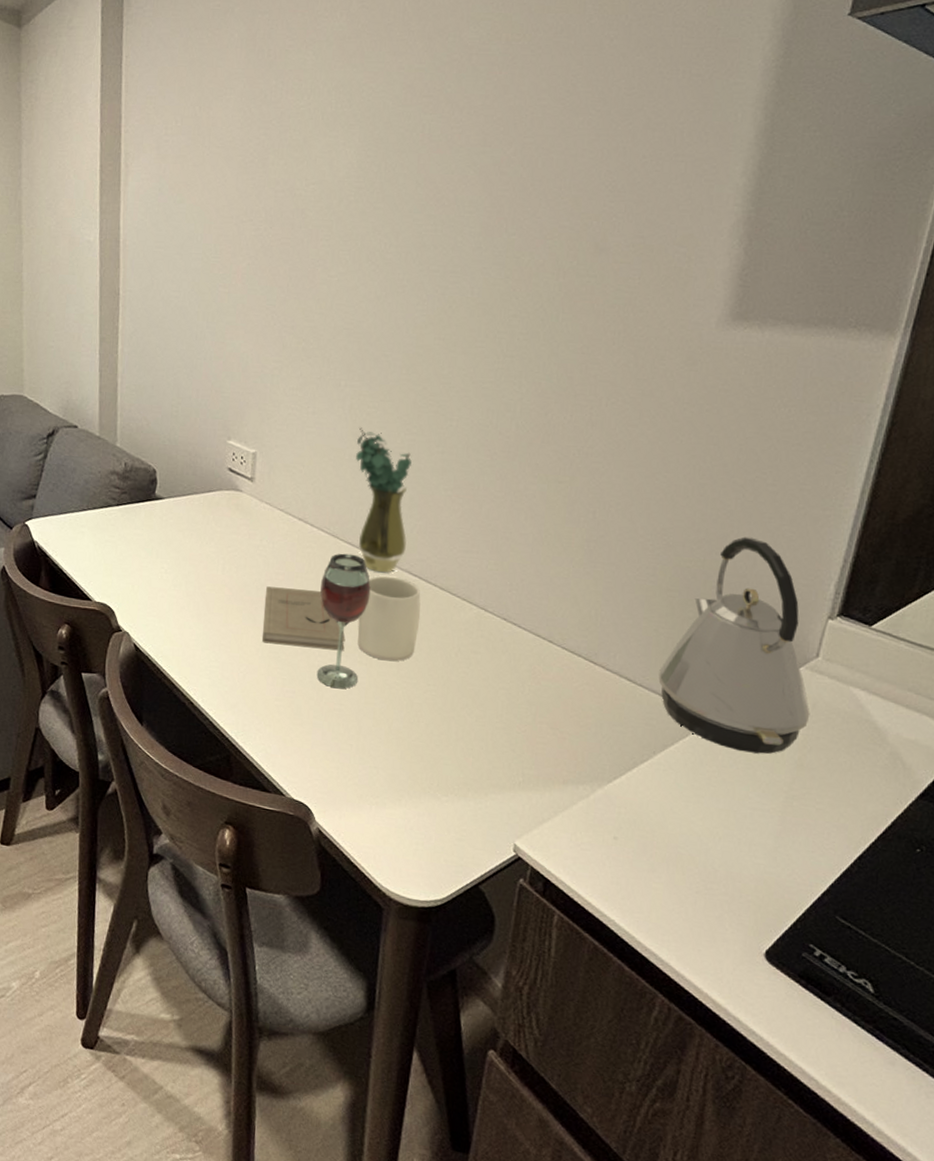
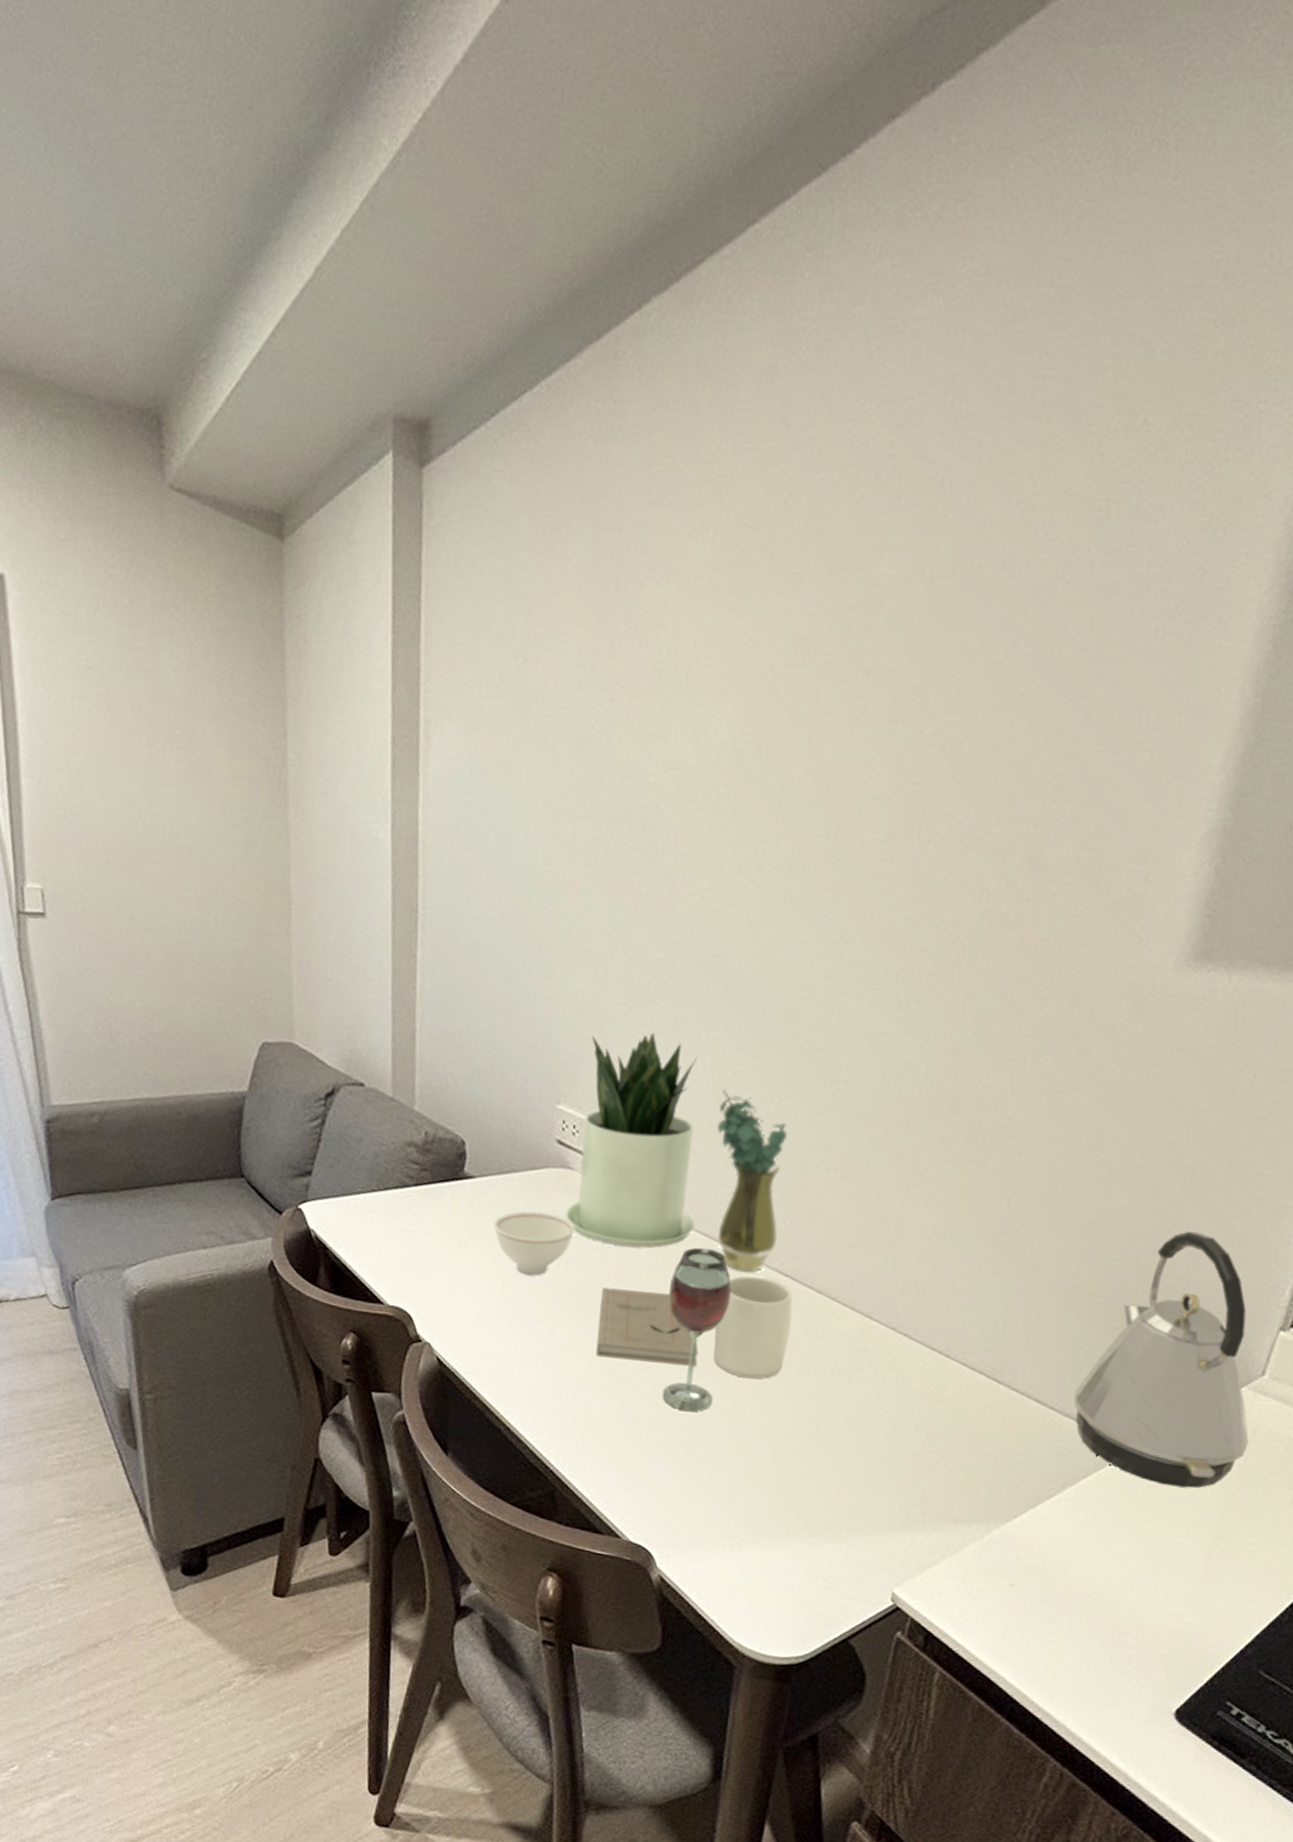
bowl: none [178,525,244,576] -> present [493,1211,575,1275]
planter: none [236,384,340,554] -> present [565,1033,697,1248]

